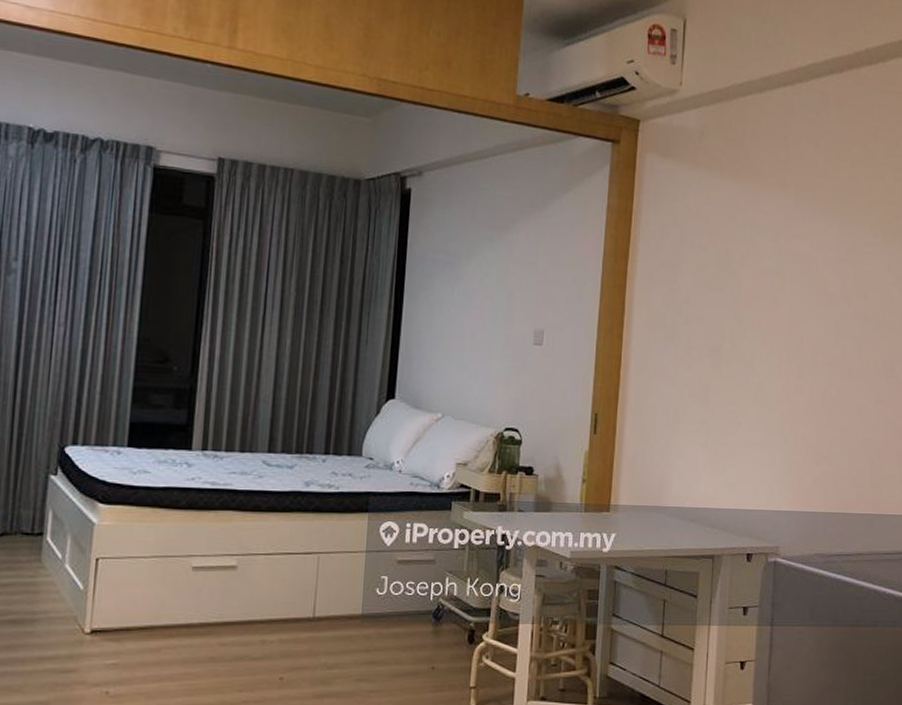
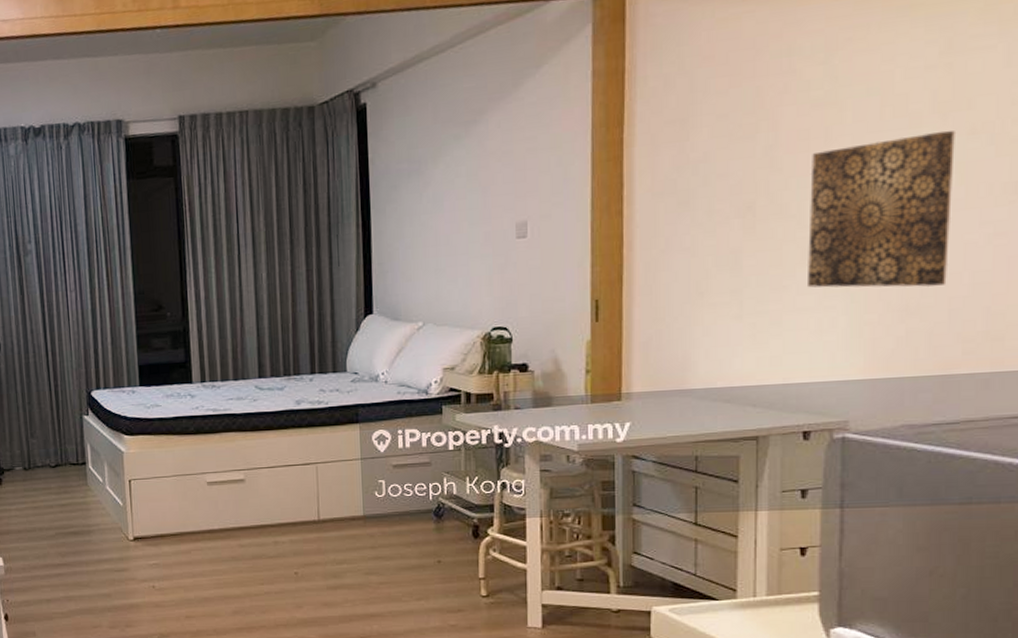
wall art: none [755,312,855,437] -> present [808,130,955,288]

